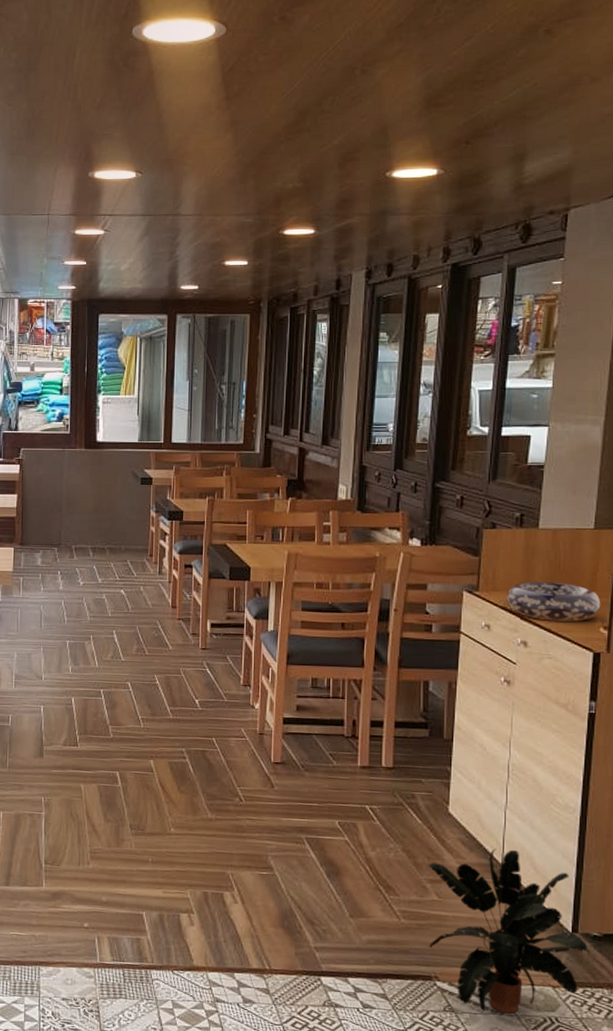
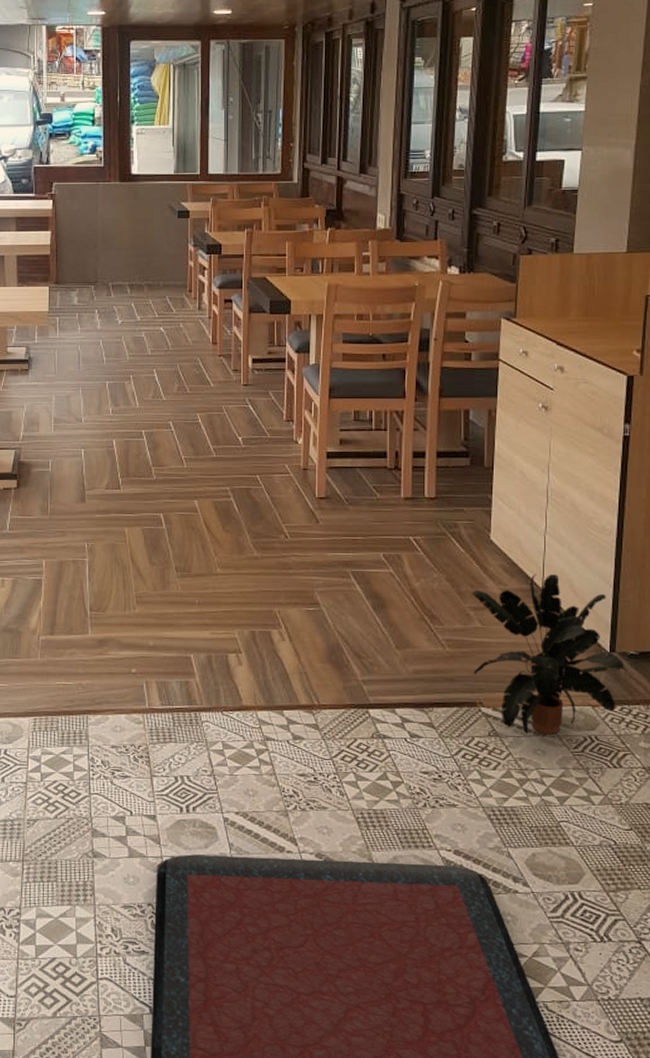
decorative bowl: present [506,581,601,622] -> none [543,306,634,346]

